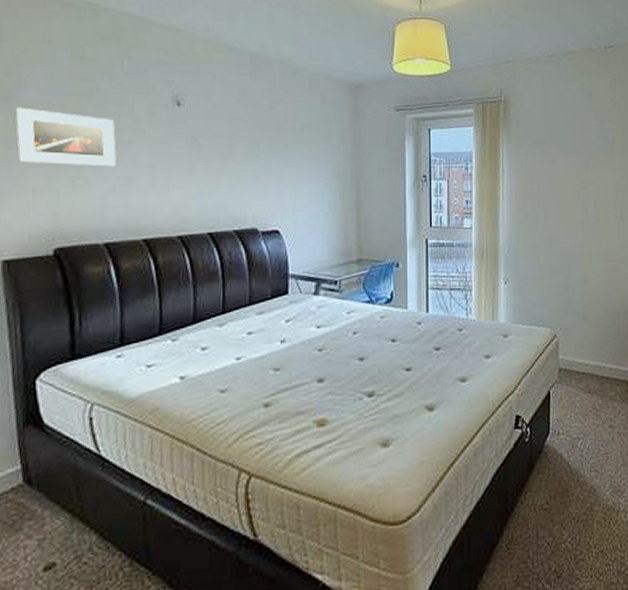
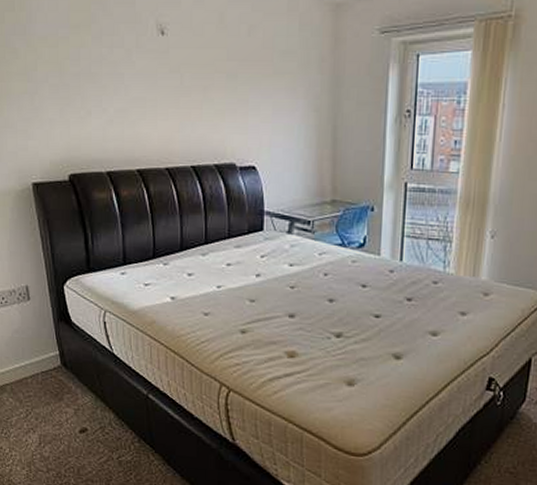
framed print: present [15,108,117,167] -> none [30,42,112,99]

